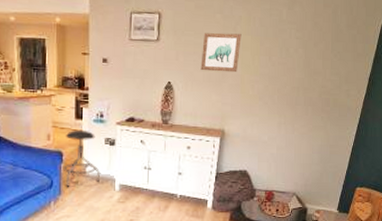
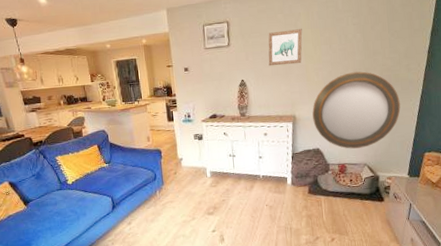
stool: present [64,129,100,188] -> none [162,129,194,179]
home mirror: none [243,90,336,175] -> present [312,71,401,149]

